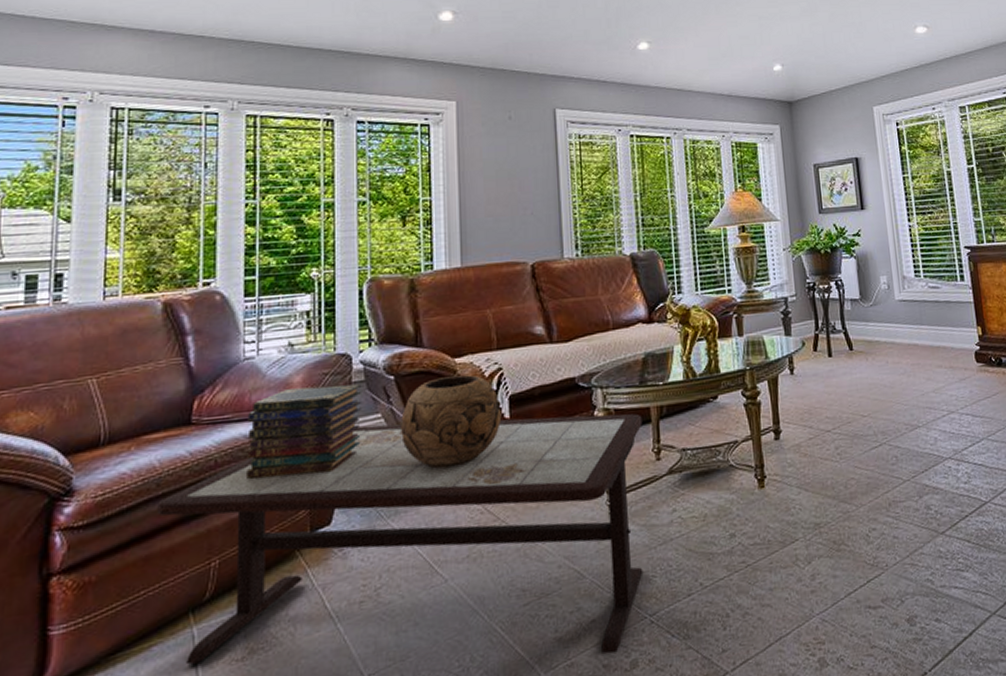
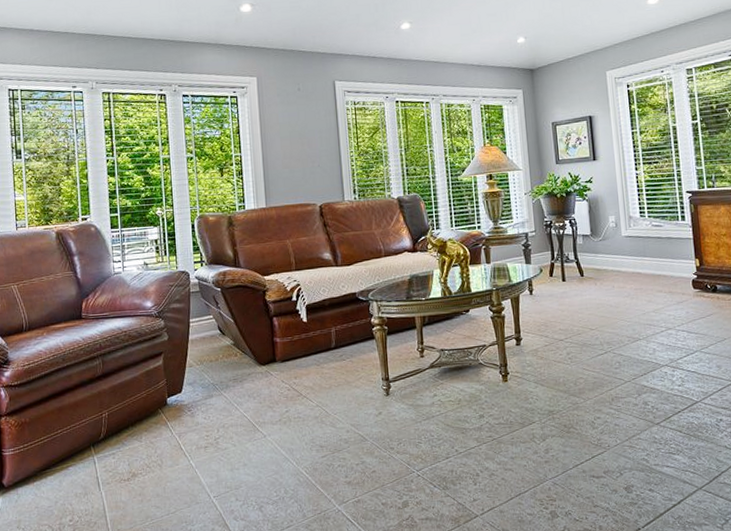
coffee table: present [157,413,643,665] -> none [64,321,412,496]
book stack: present [247,384,363,479] -> none [119,293,199,359]
decorative bowl: present [401,375,502,469] -> none [227,289,301,357]

